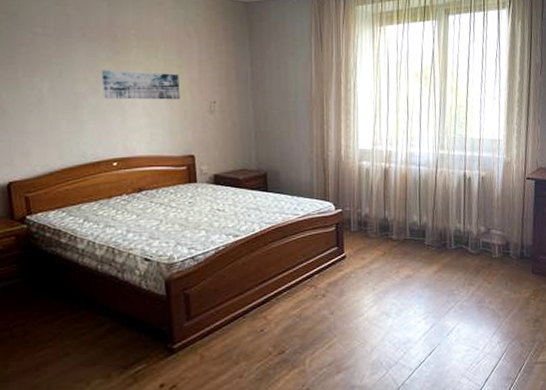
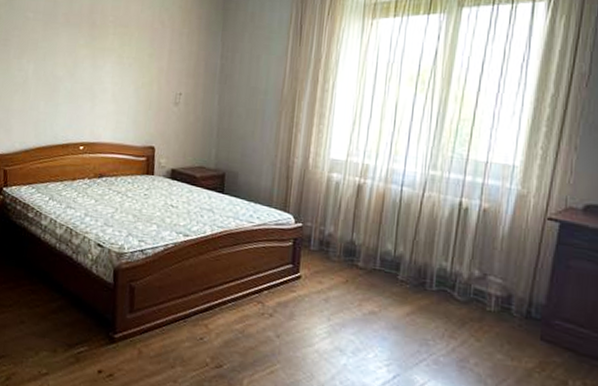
wall art: present [101,70,180,100] -> none [77,55,149,89]

